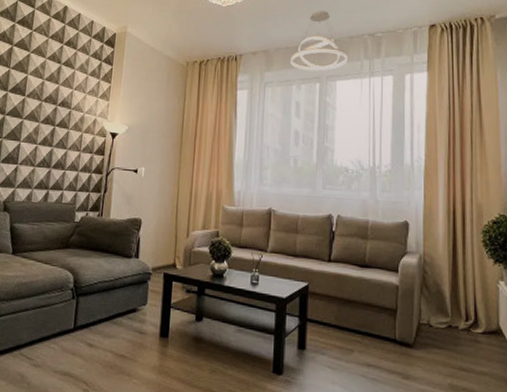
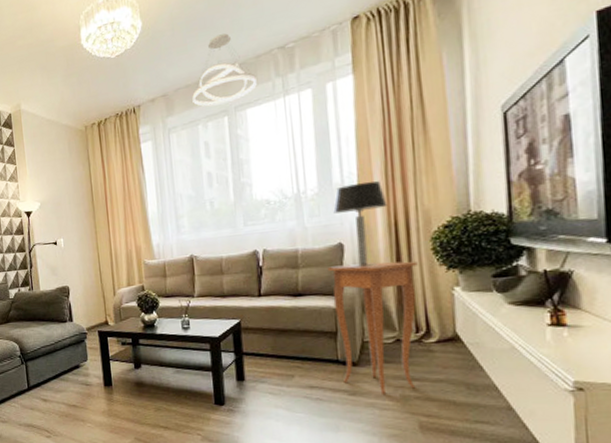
side table: none [393,242,470,382] -> present [327,261,418,394]
table lamp: none [402,168,448,248] -> present [333,181,387,267]

